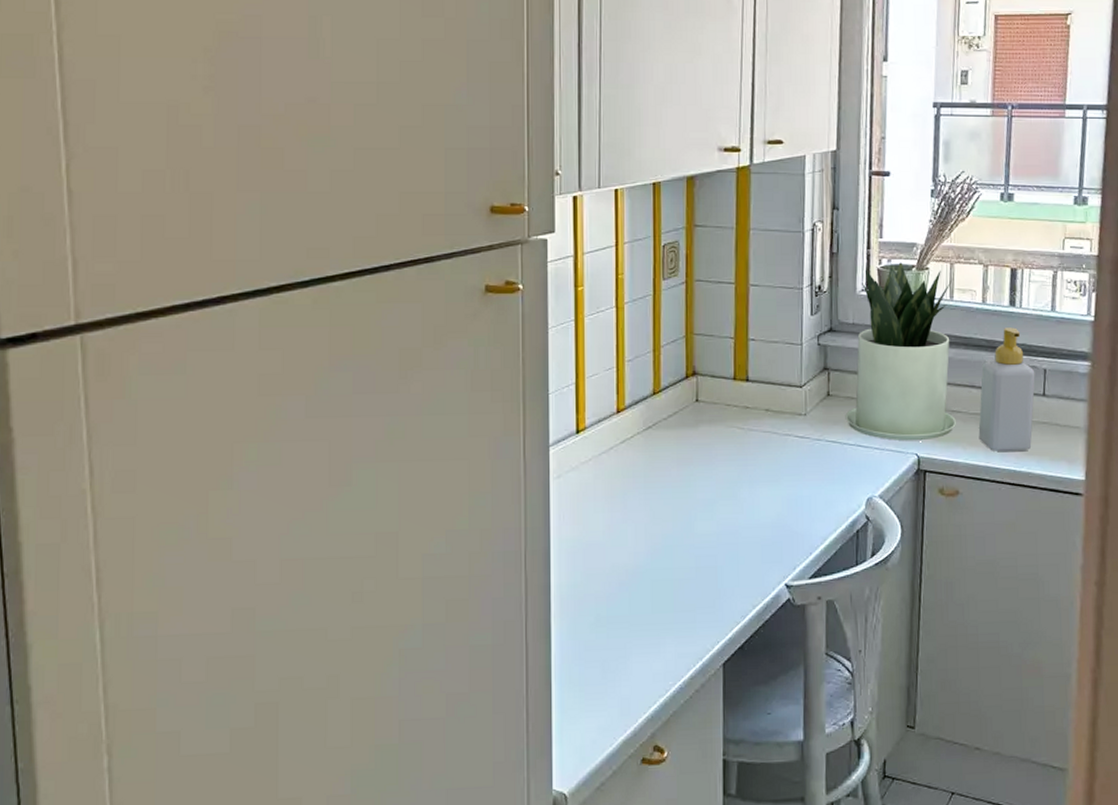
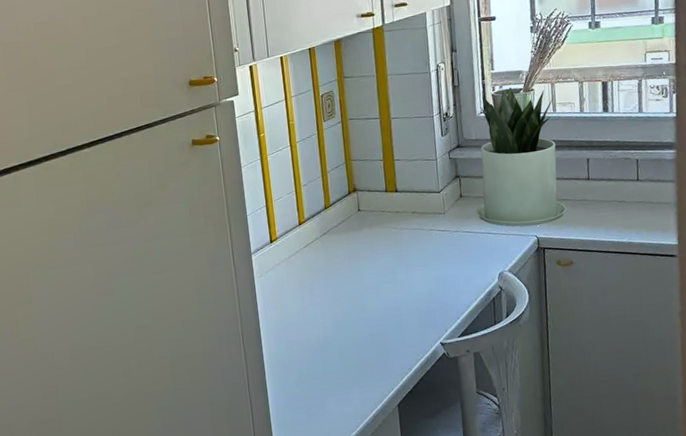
soap bottle: present [978,327,1036,451] -> none [584,129,631,228]

